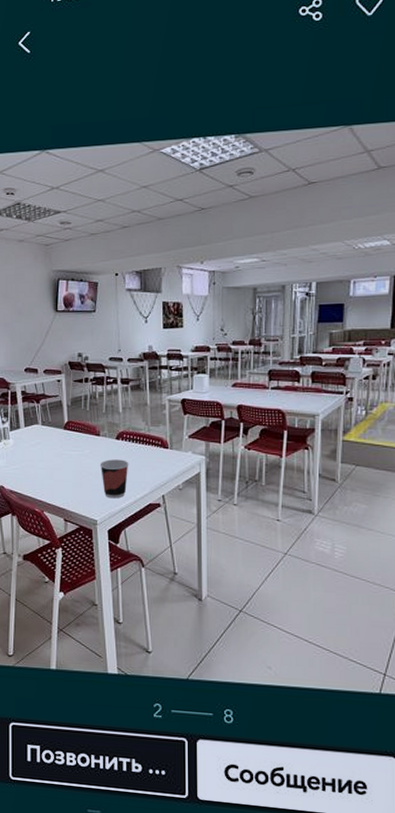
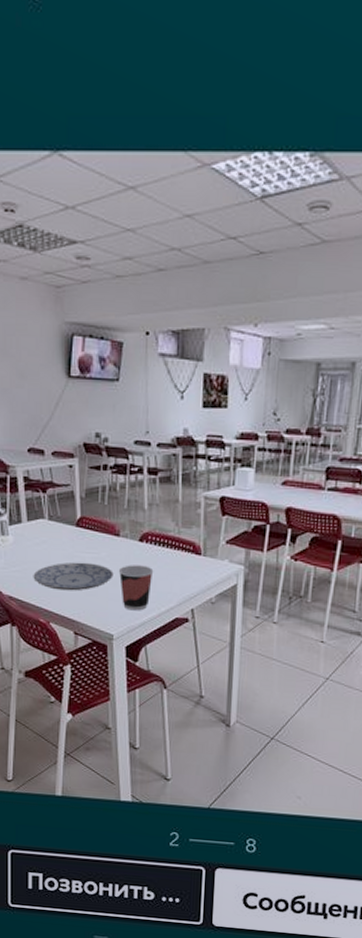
plate: none [29,459,96,484] -> present [33,562,114,591]

